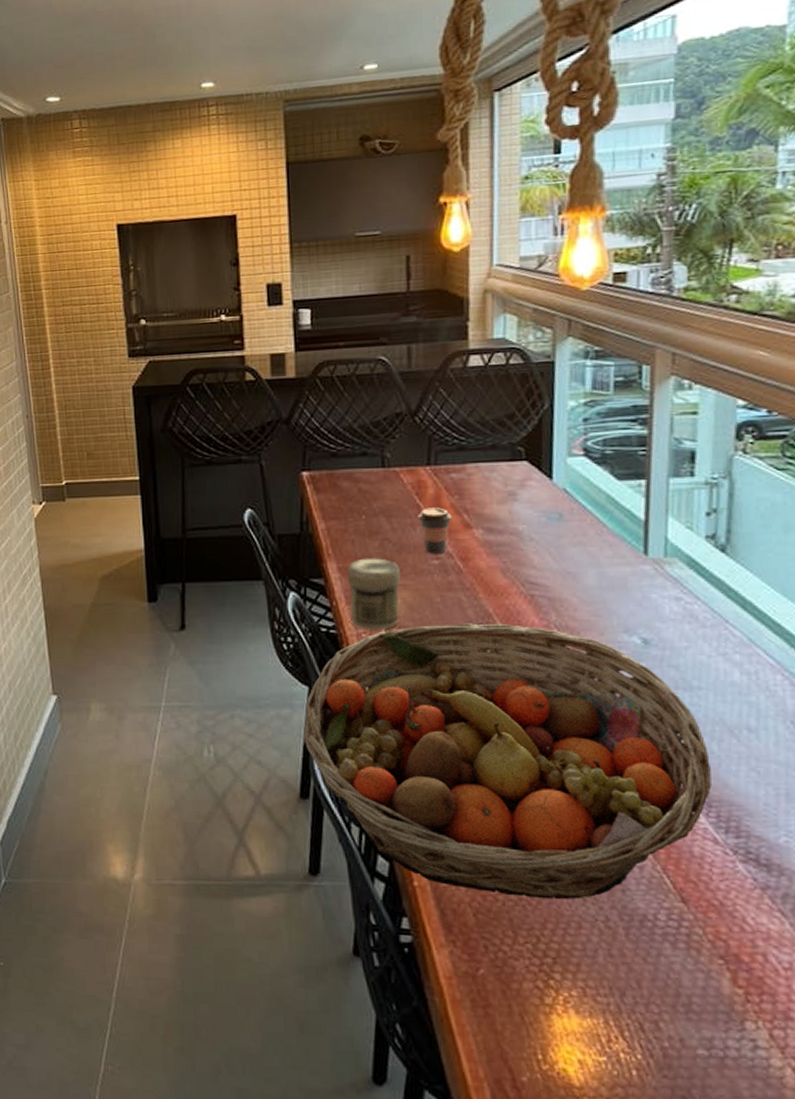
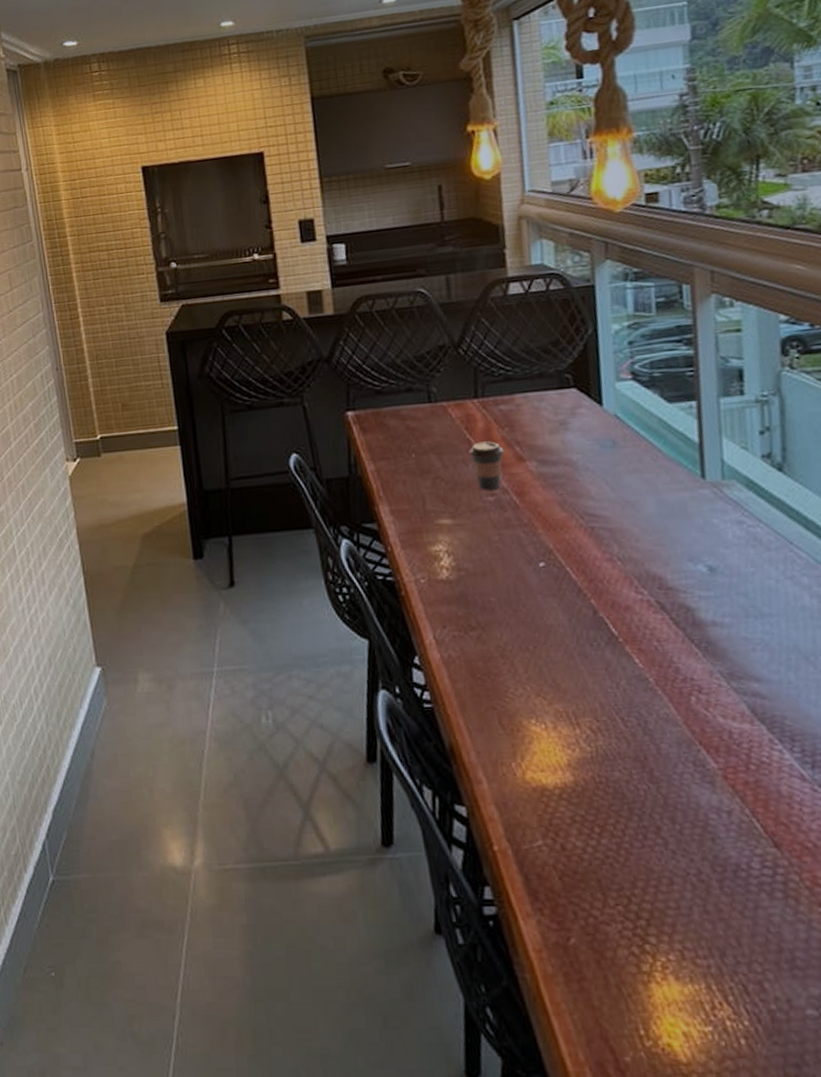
fruit basket: present [303,623,712,900] -> none [365,559,793,855]
jar: present [347,558,400,630] -> none [400,497,458,575]

